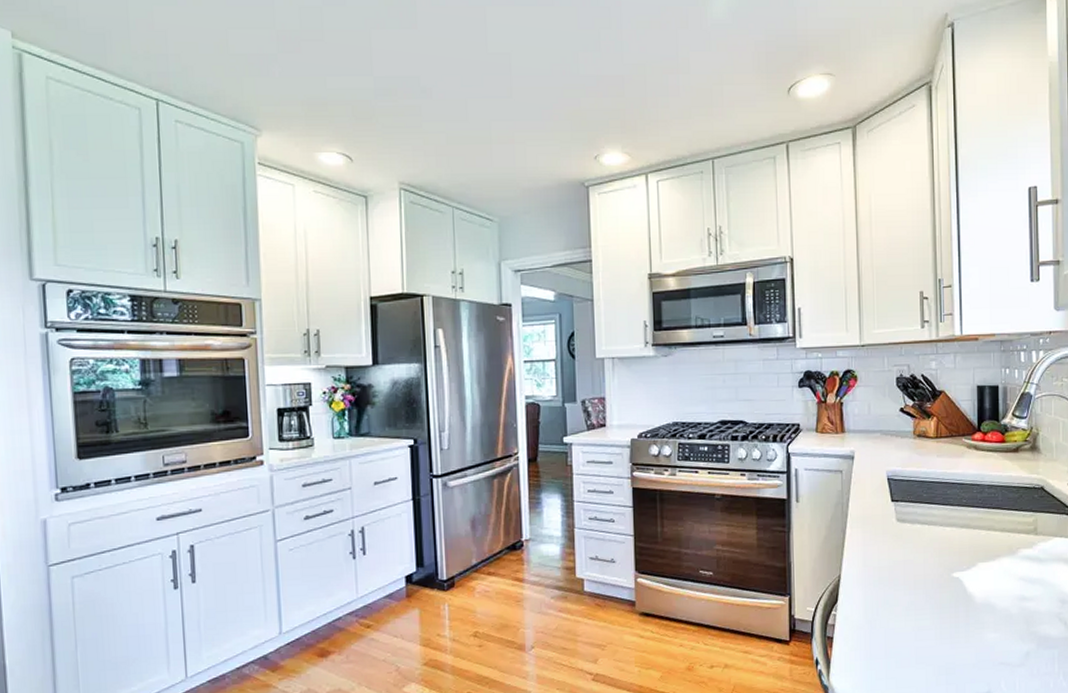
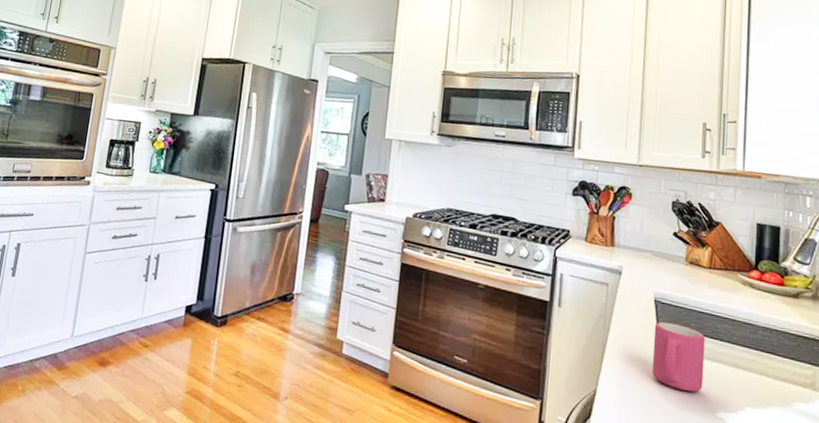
mug: none [889,497,938,560] -> present [651,321,706,393]

